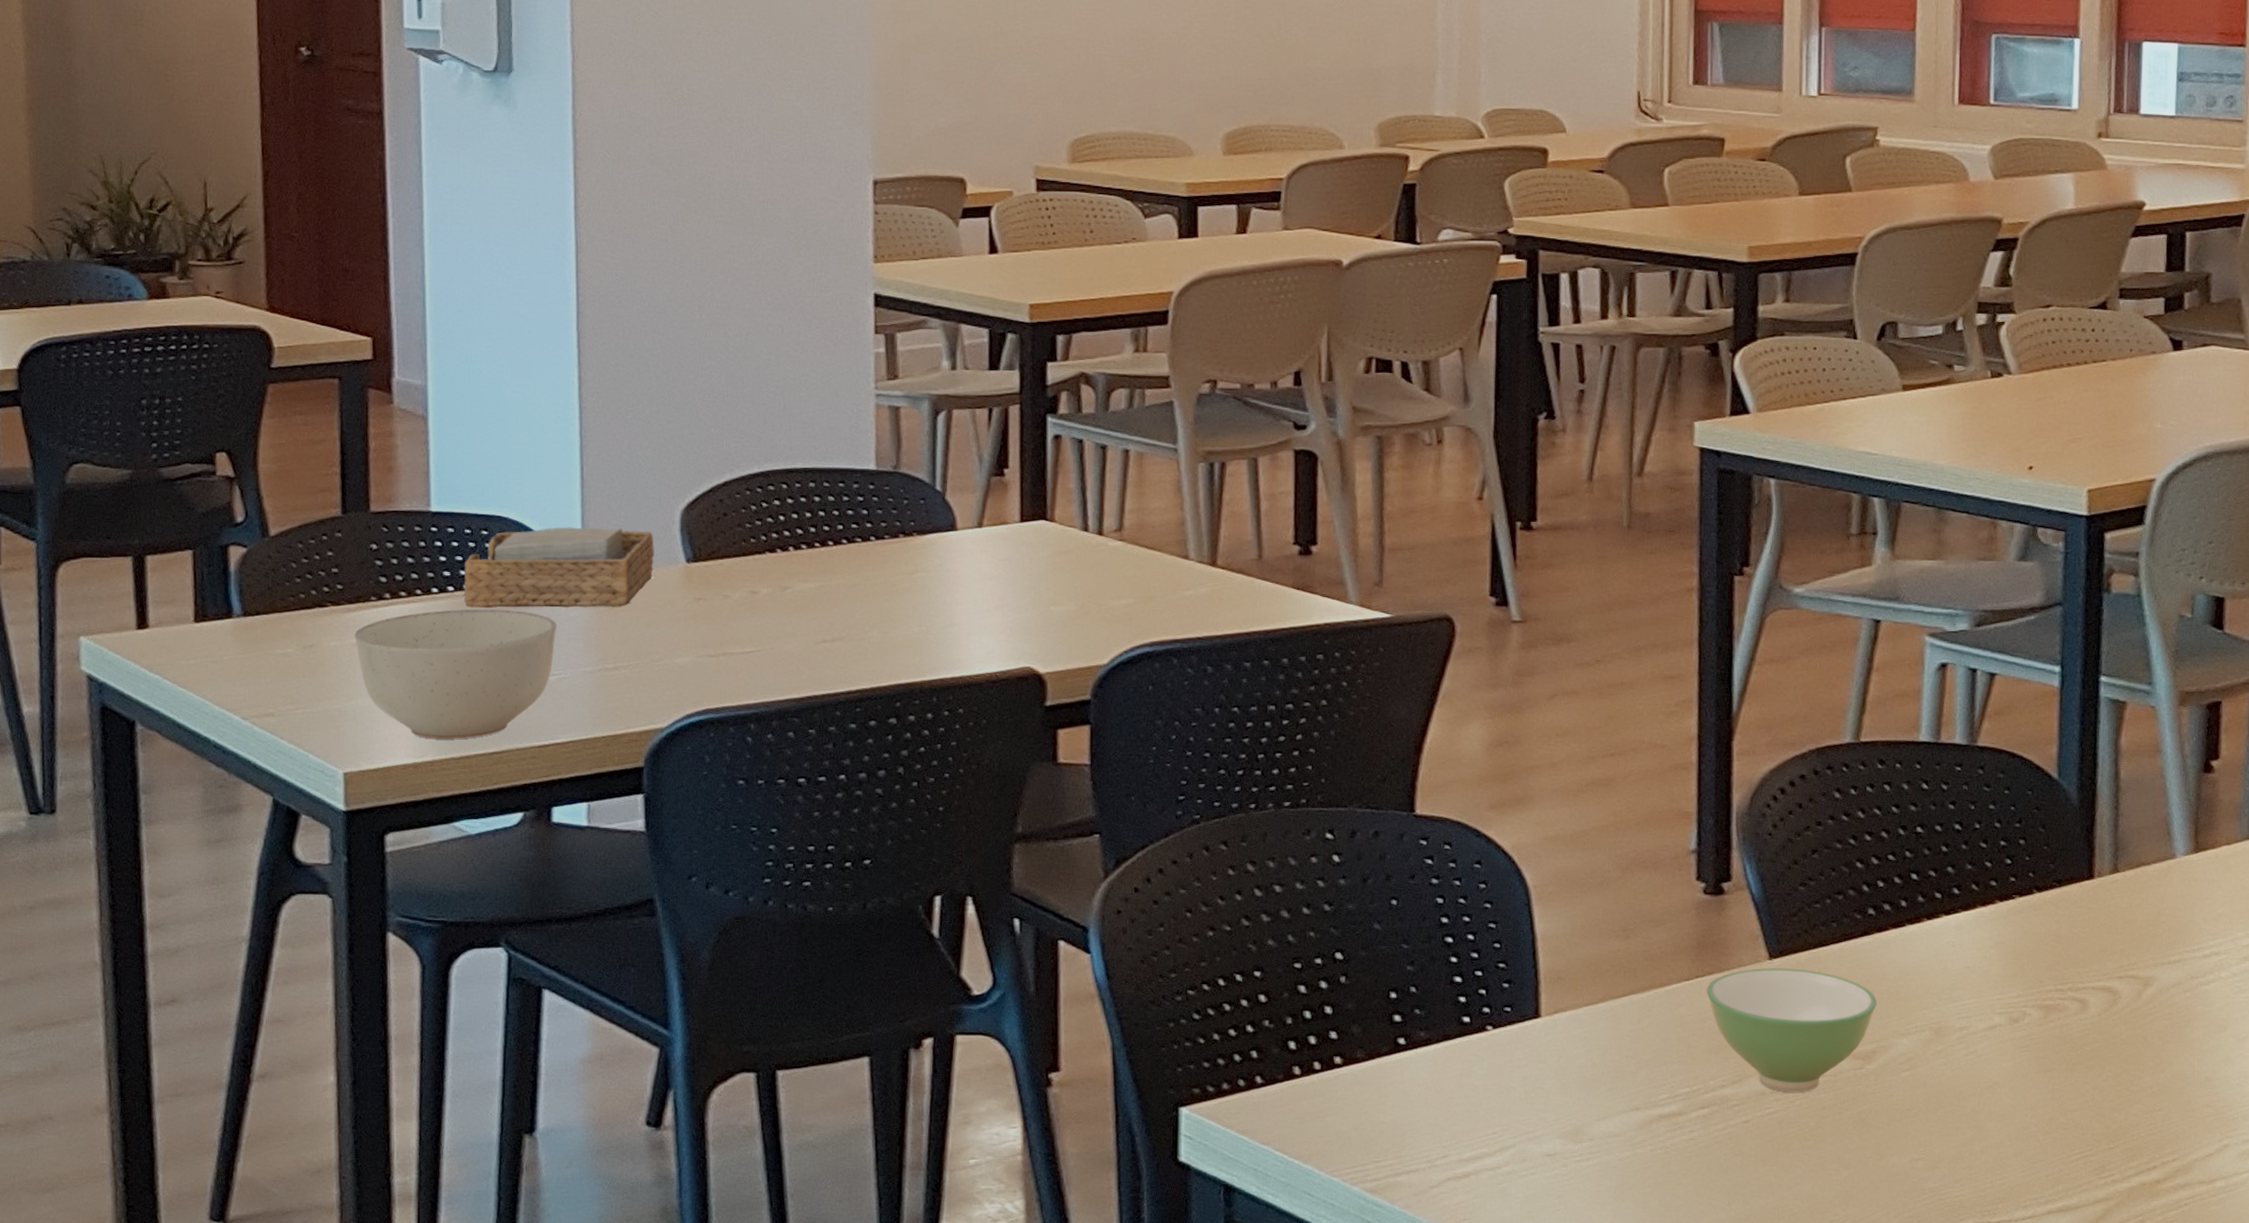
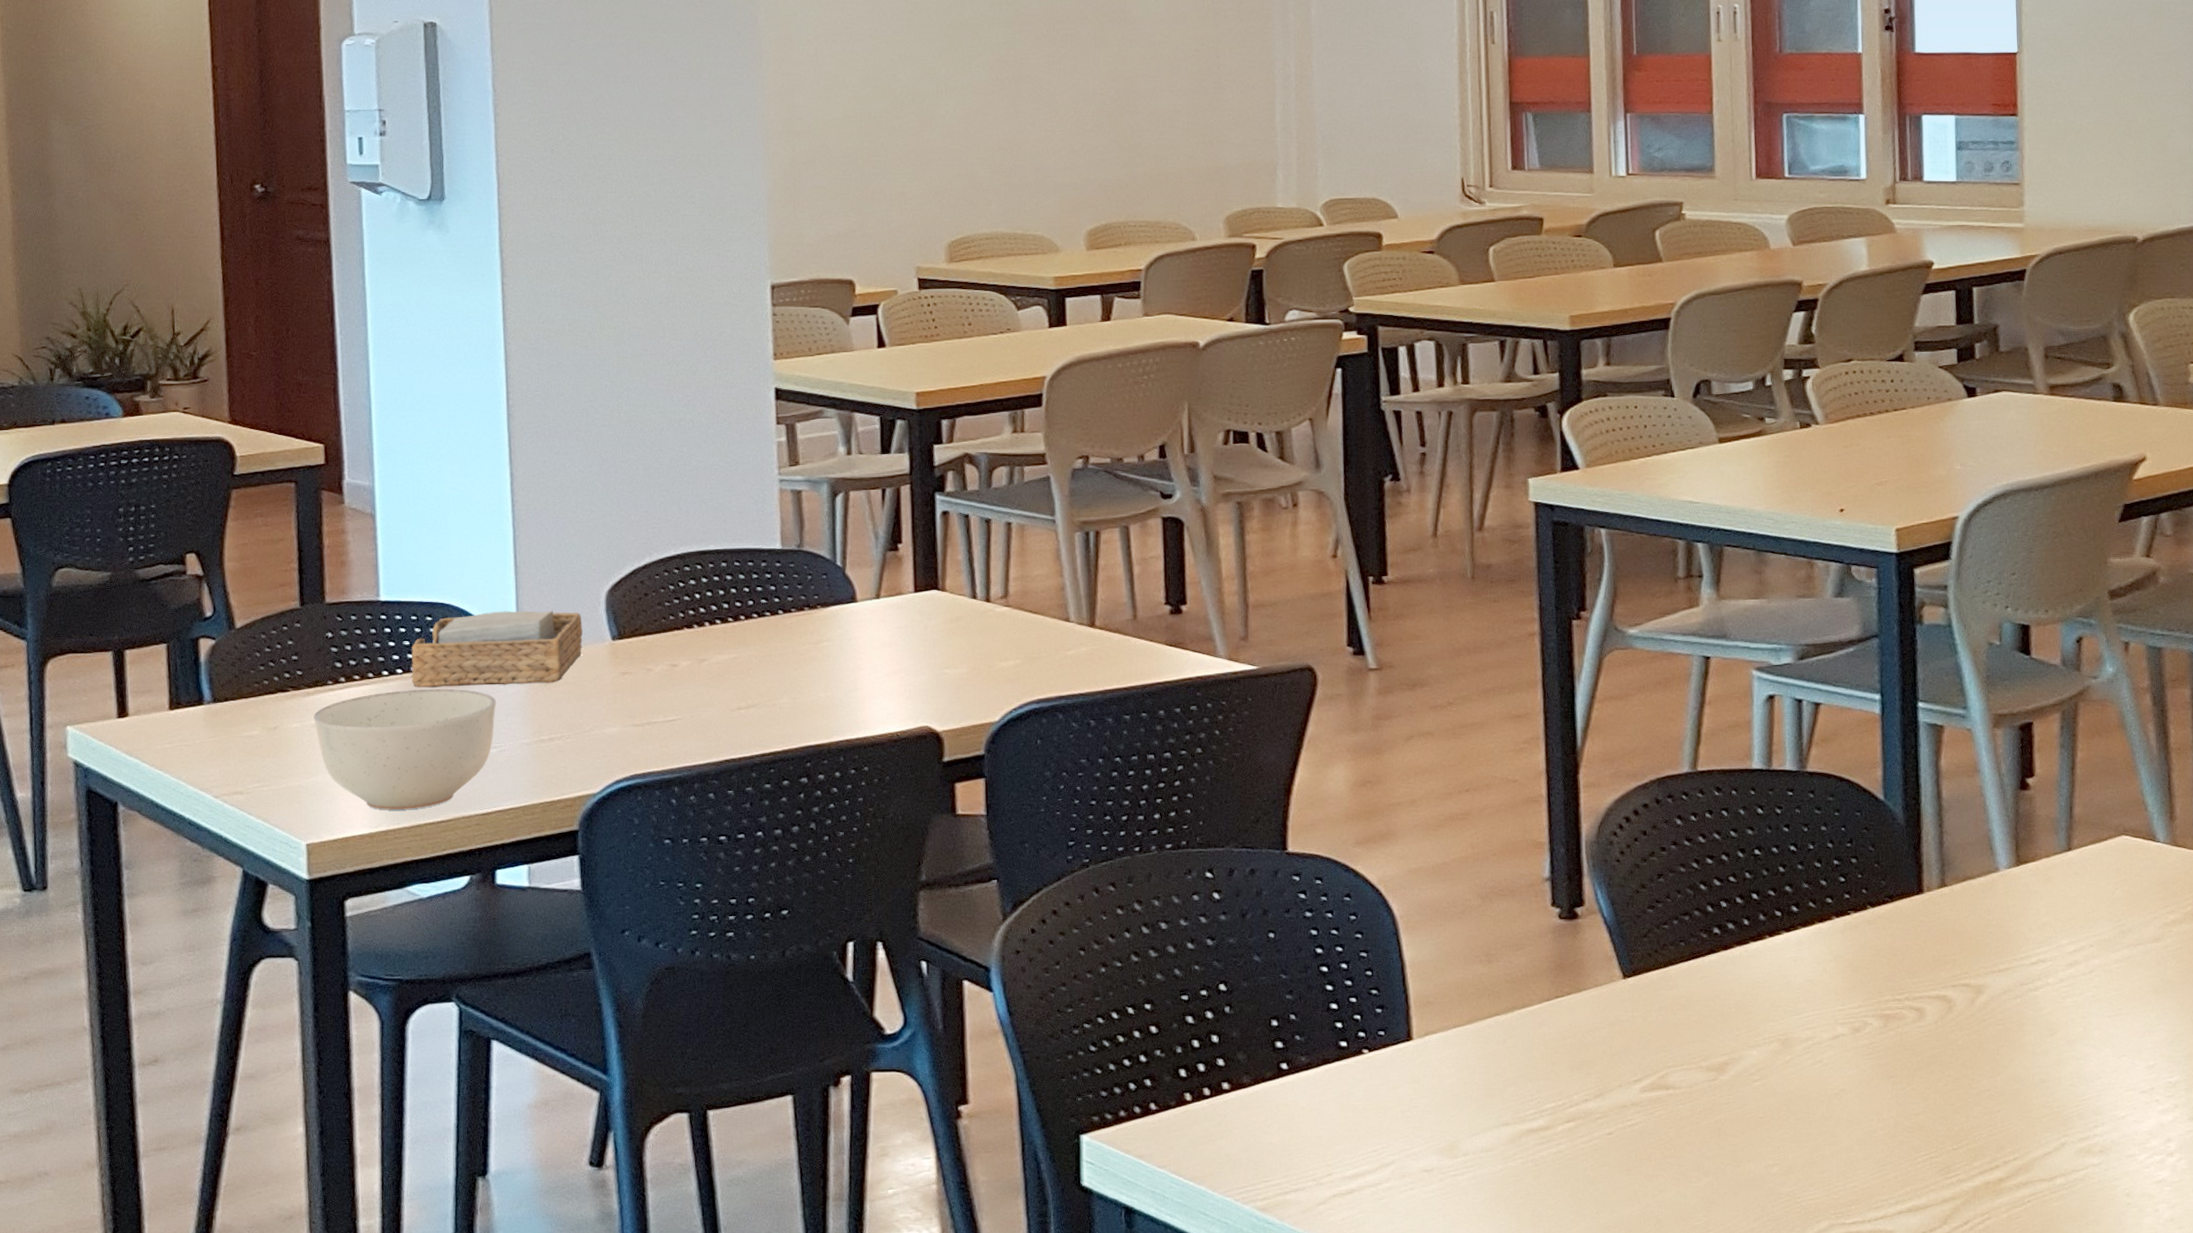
bowl: present [1706,968,1878,1092] -> none [1566,987,1727,1104]

